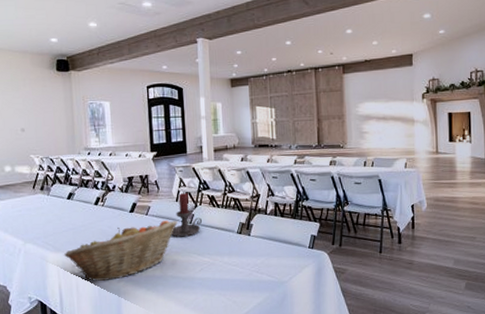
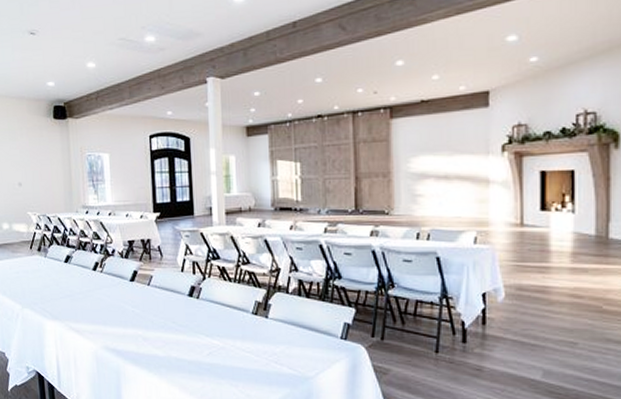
fruit basket: present [63,220,178,281] -> none [61,293,183,356]
candle holder: present [171,193,203,238] -> none [175,262,212,314]

